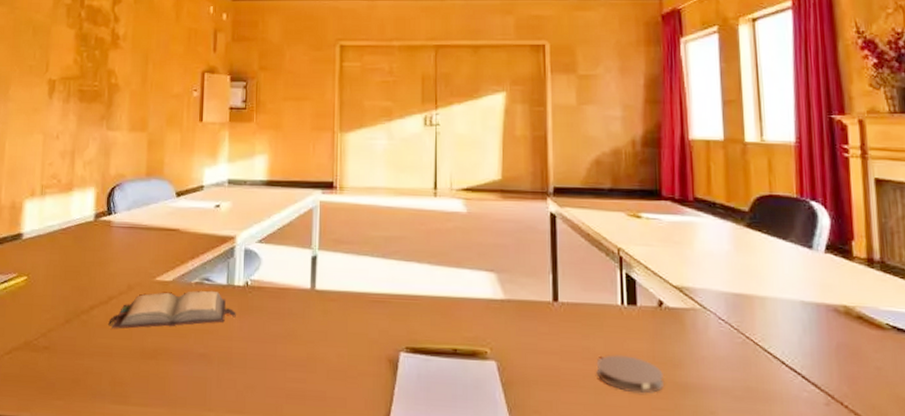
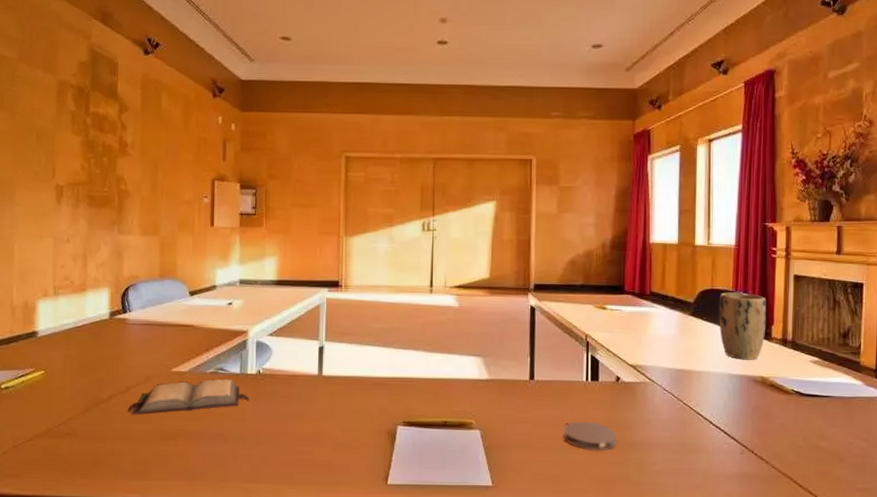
plant pot: none [781,199,844,284] -> present [719,292,767,360]

